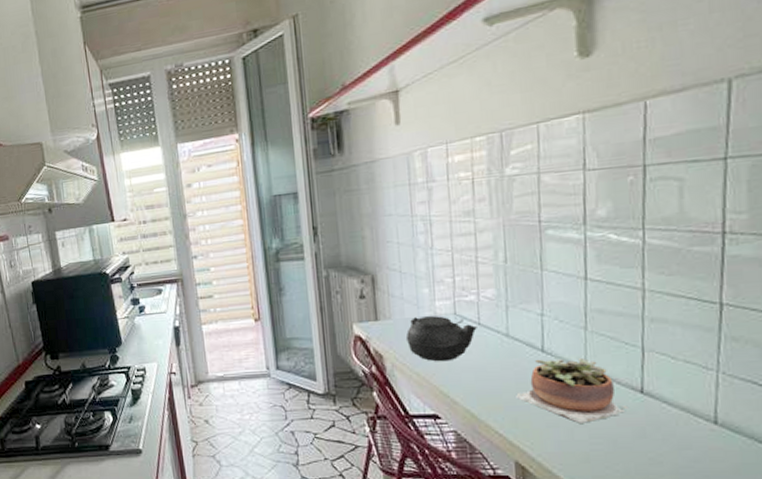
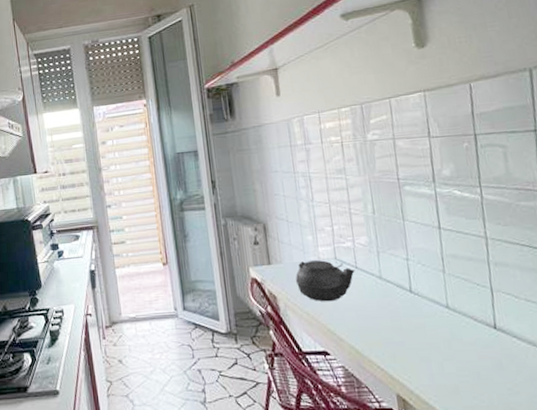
succulent plant: present [516,358,628,423] -> none [392,298,486,357]

